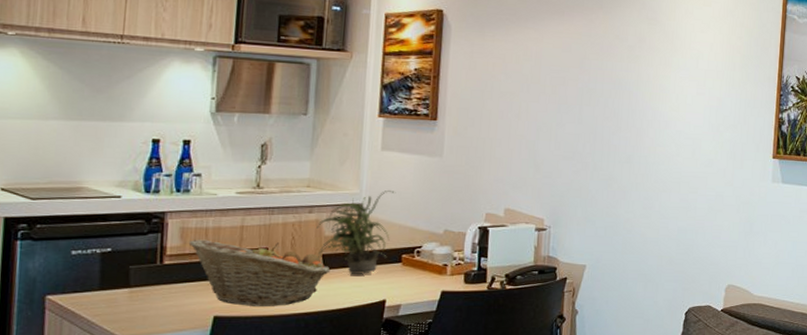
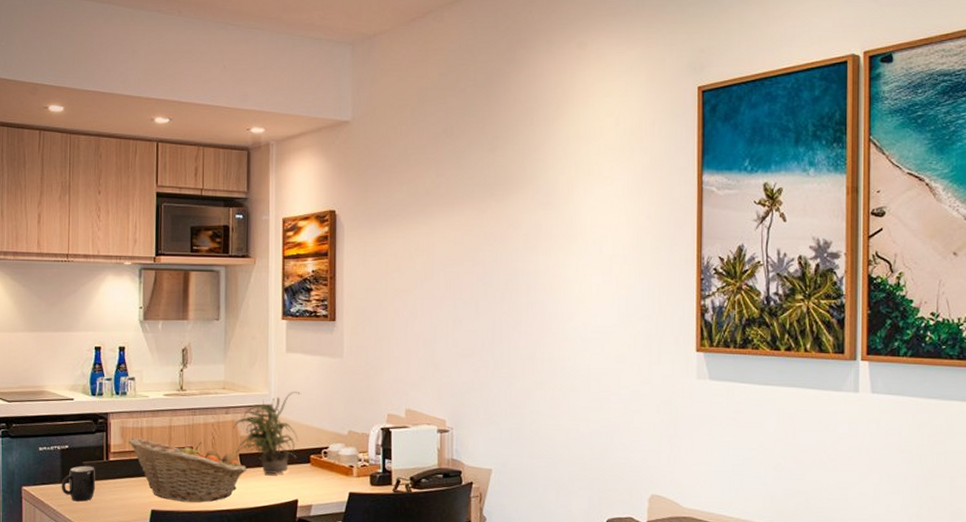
mug: none [98,270,145,310] -> present [61,465,95,502]

